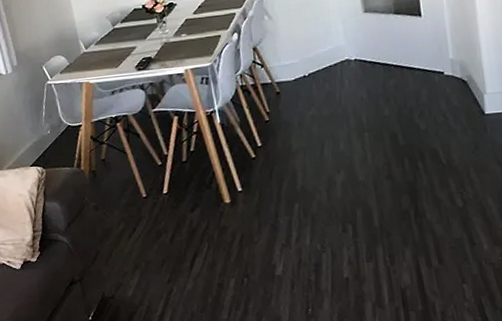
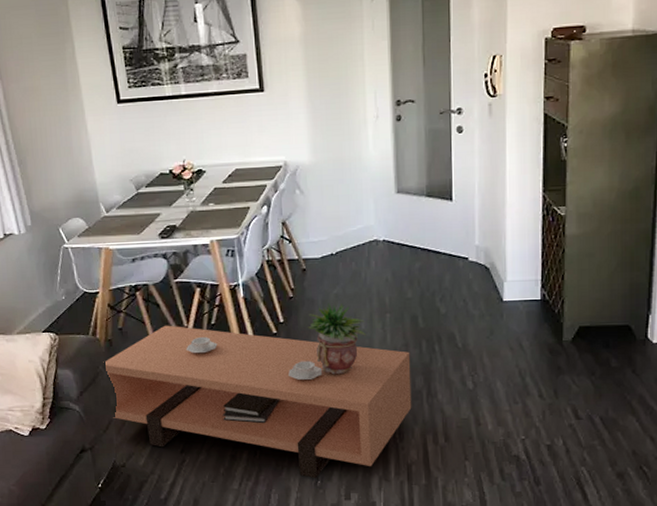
coffee table: none [88,154,400,307] -> present [103,325,412,479]
potted plant: none [286,125,346,197] -> present [308,303,367,375]

